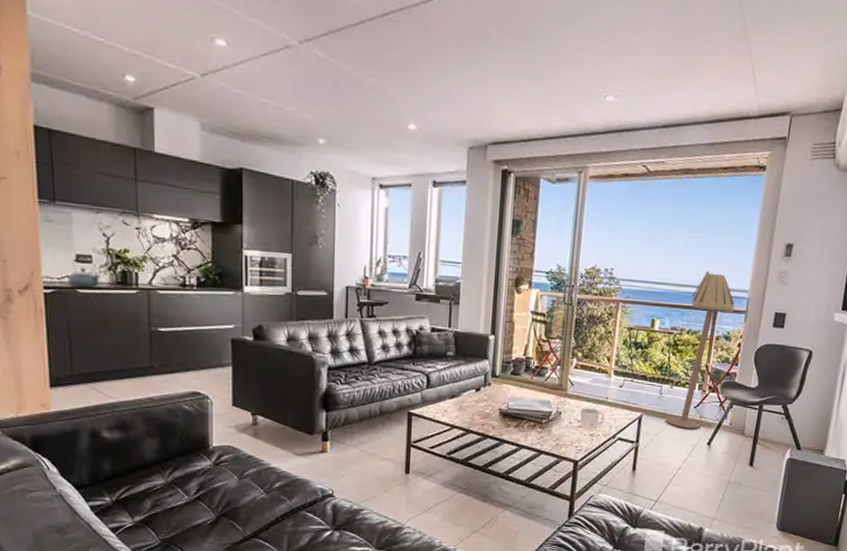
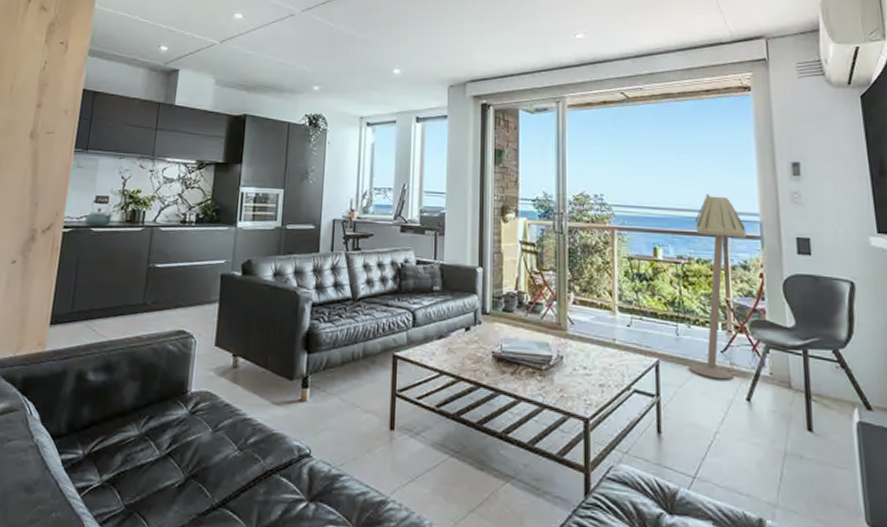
mug: present [580,408,605,431] -> none [585,351,615,380]

